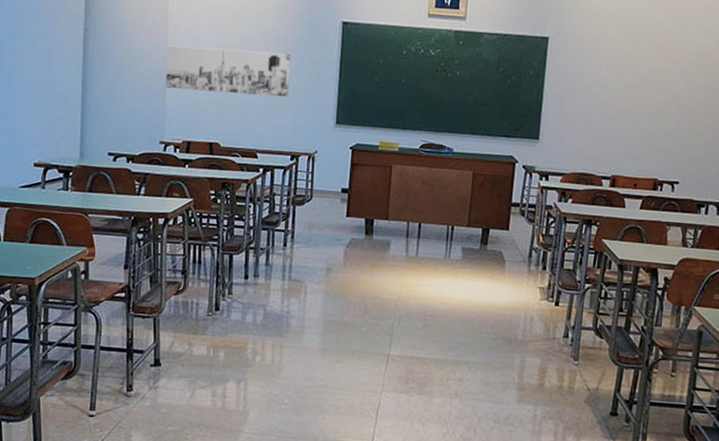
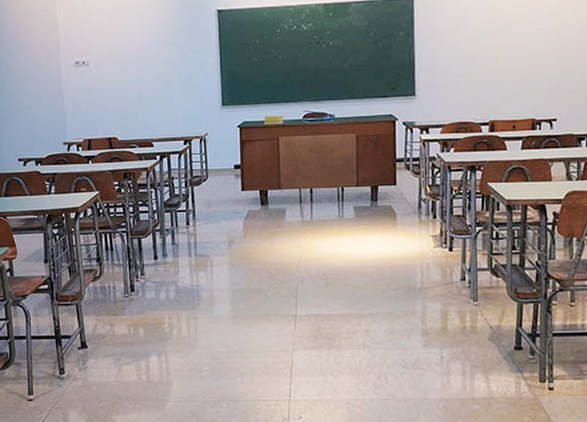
wall art: present [165,45,291,98] -> none [59,46,175,93]

